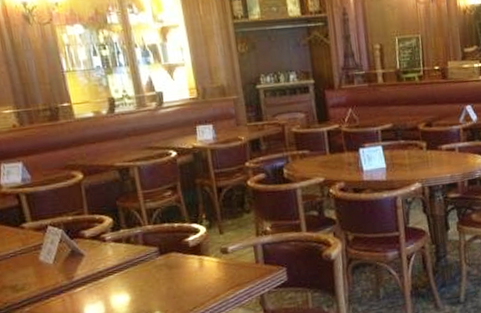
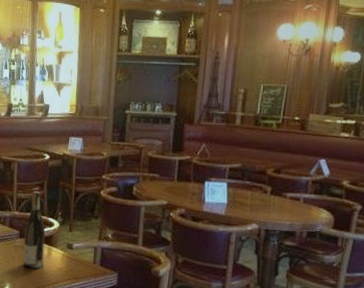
wine bottle: none [164,195,197,288] -> present [23,191,46,269]

